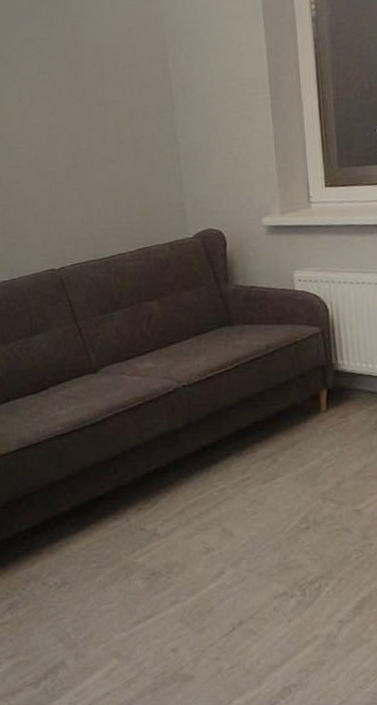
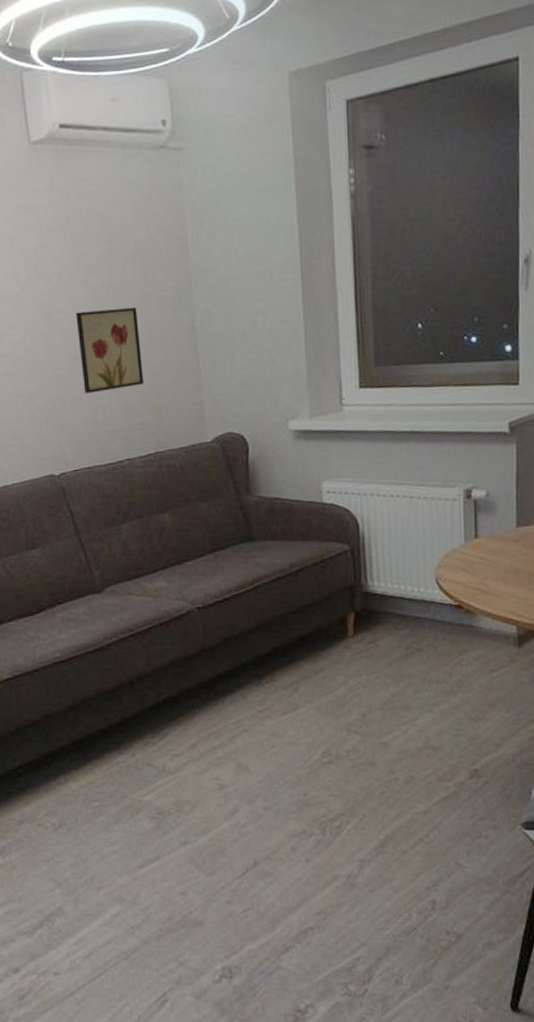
wall art: none [72,121,133,197] -> present [75,306,145,393]

